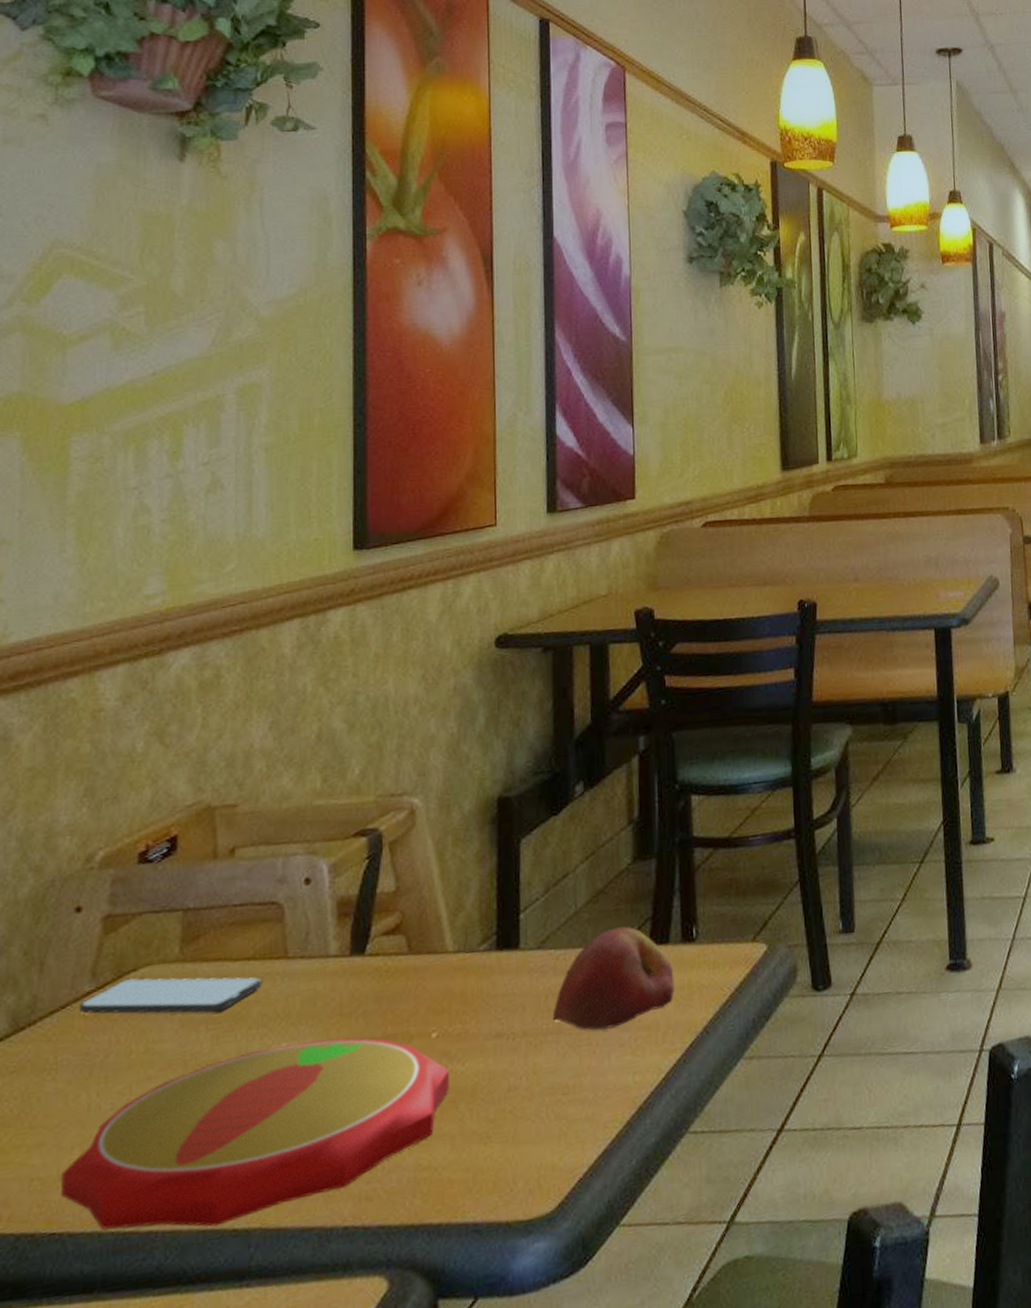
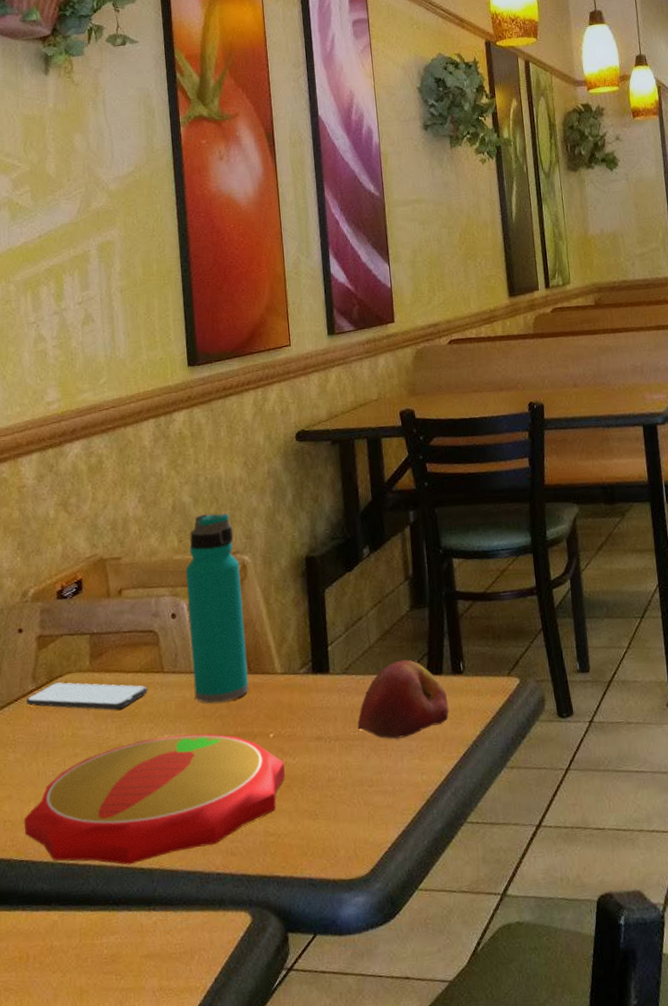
water bottle: none [329,743,408,997] -> present [186,513,249,704]

